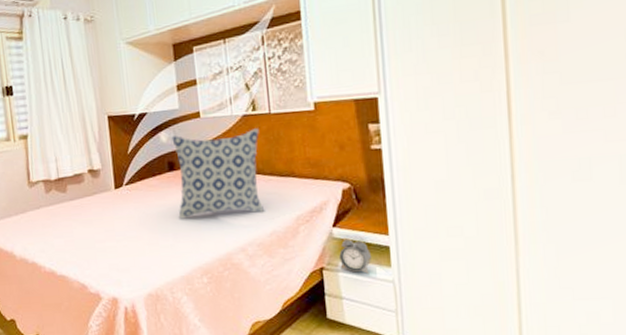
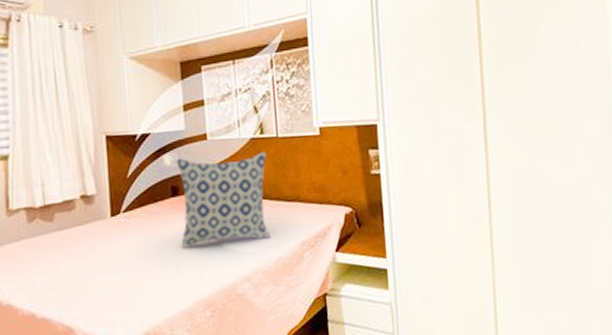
alarm clock: present [339,239,372,275] -> none [341,264,372,299]

